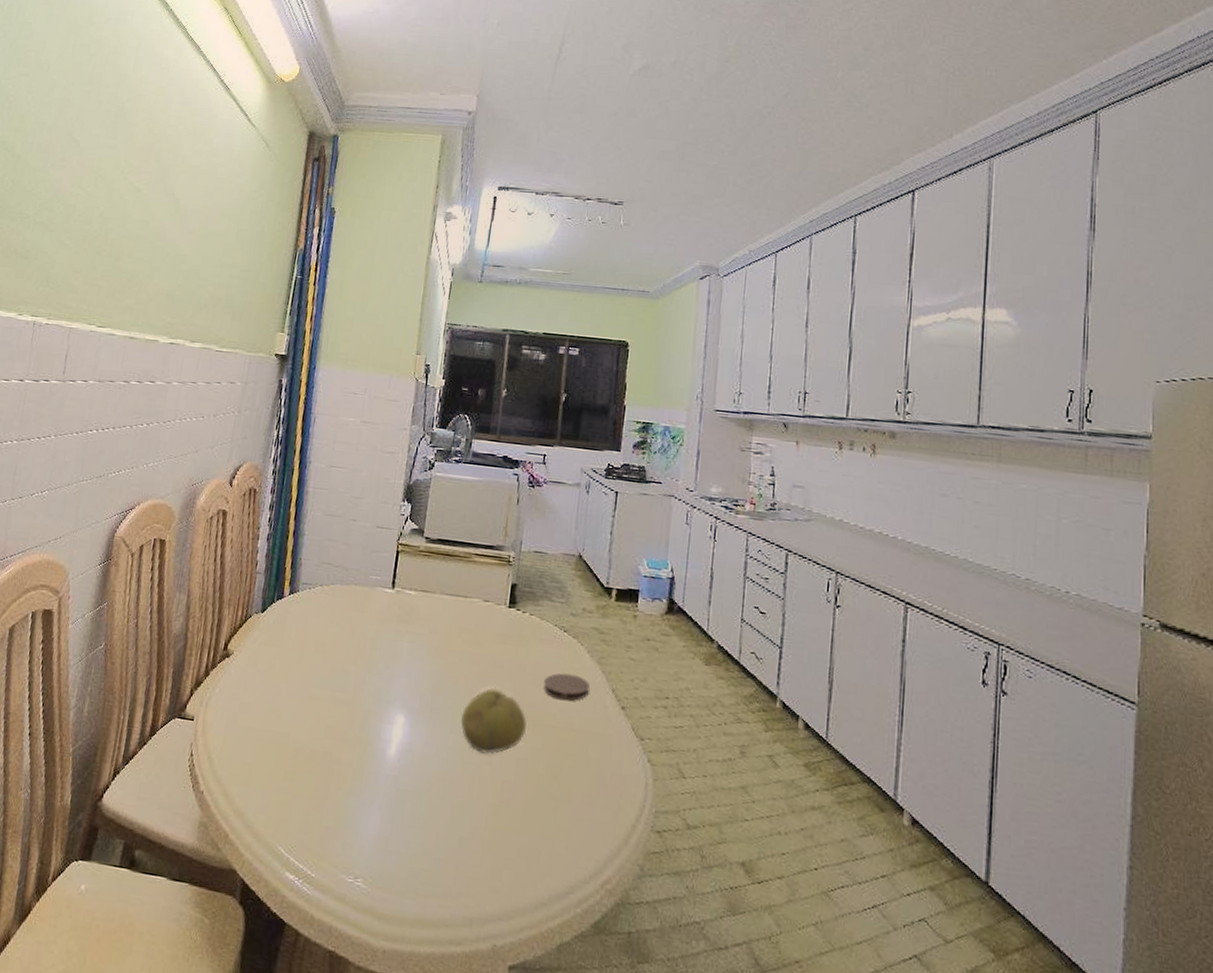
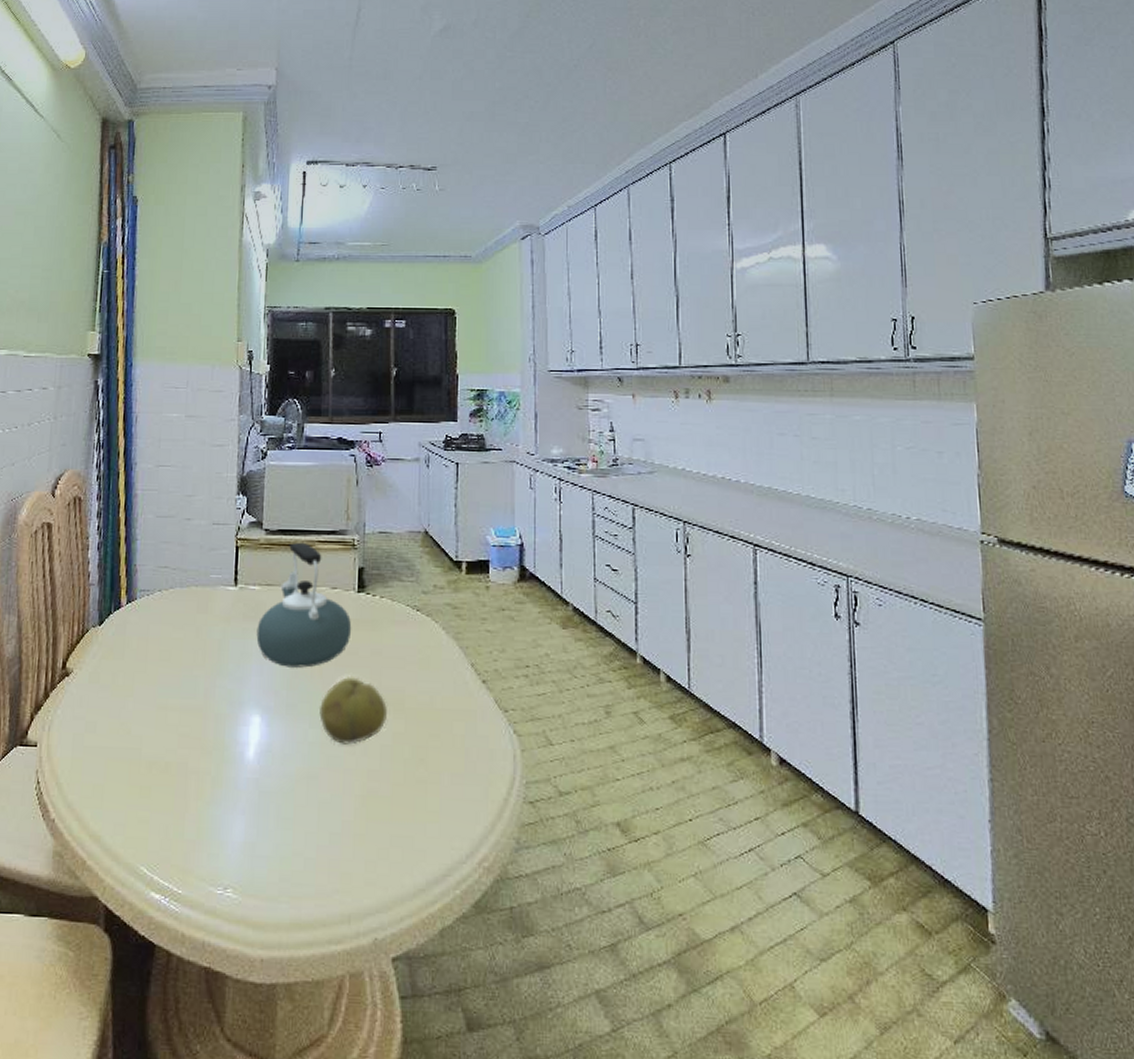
kettle: none [407,553,500,675] -> present [256,542,352,668]
coaster: present [543,673,590,702] -> none [401,653,448,681]

